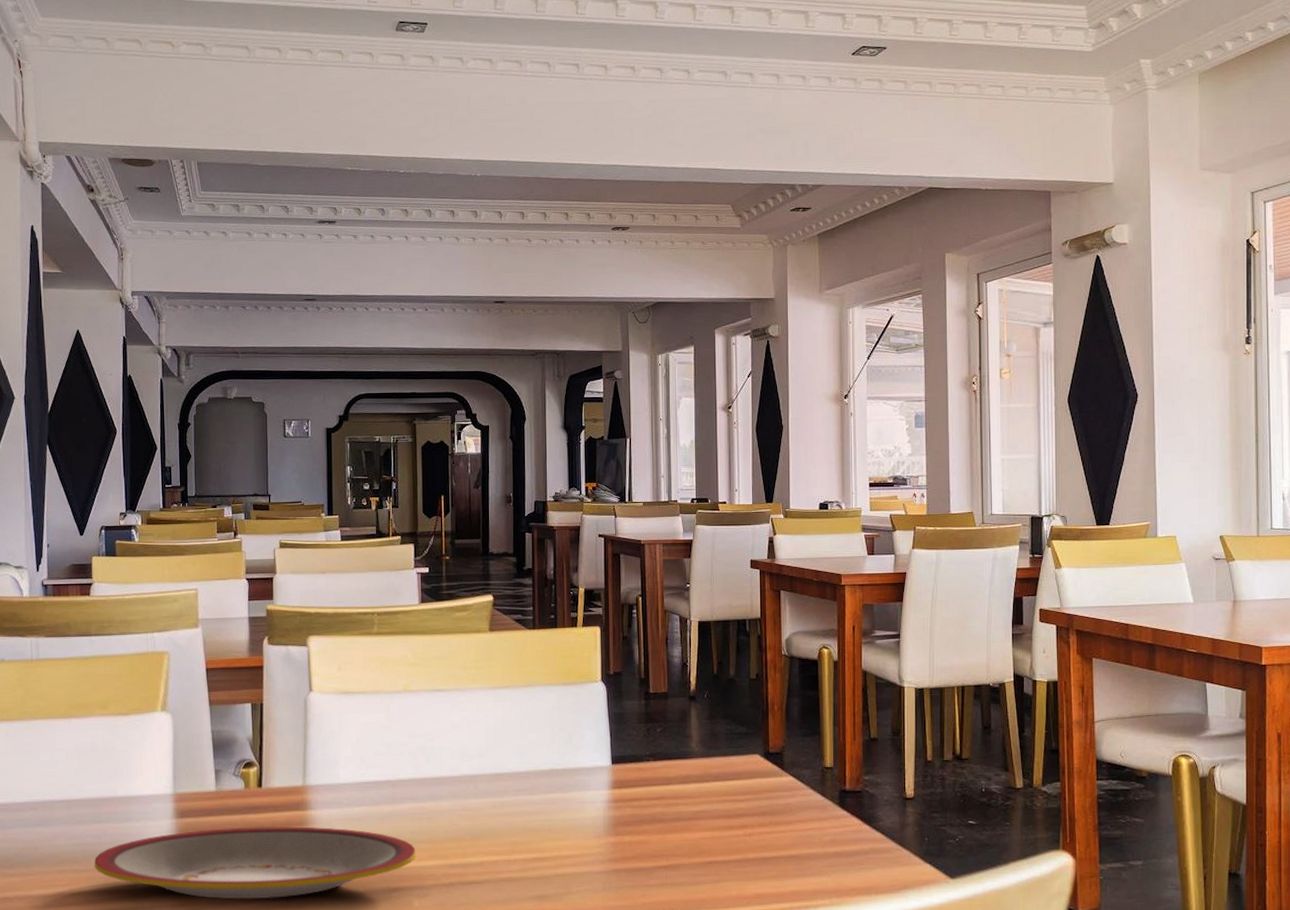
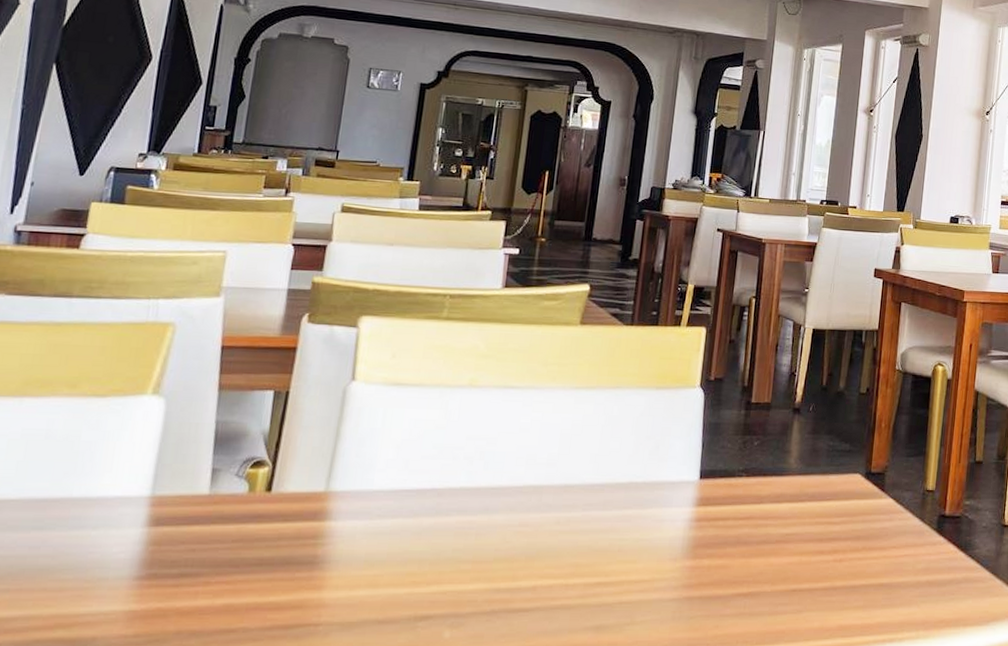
plate: present [94,826,416,900] -> none [21,540,456,629]

